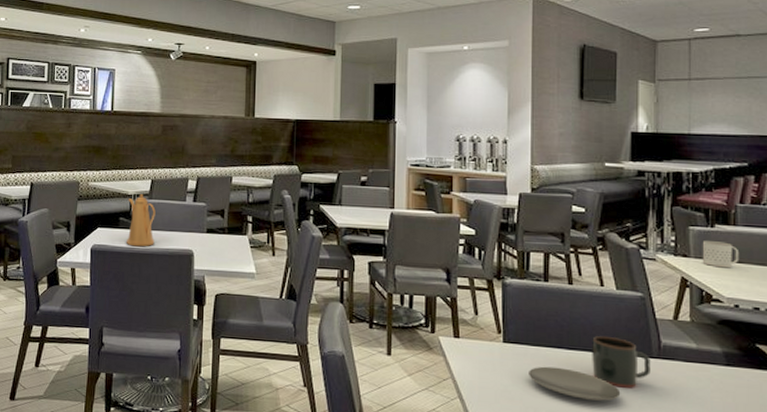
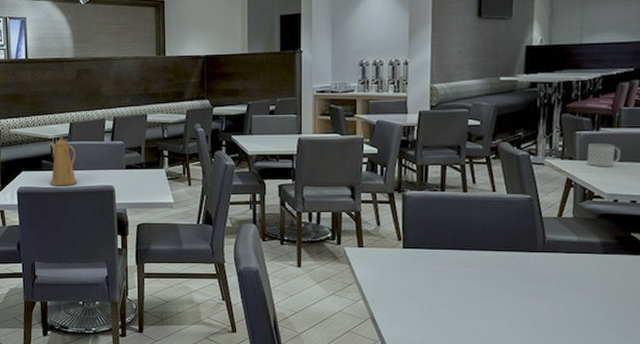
plate: present [529,366,621,401] -> none [426,266,508,293]
mug: present [592,335,651,388] -> none [483,235,536,280]

